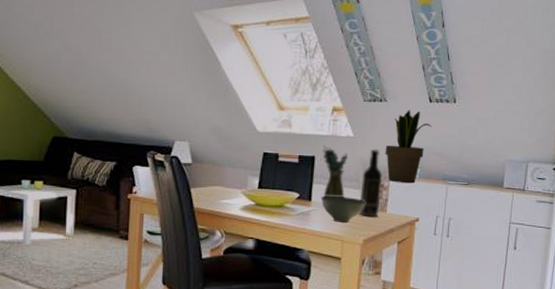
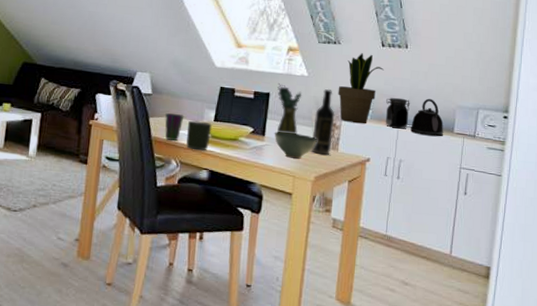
cup: none [207,182,227,212] -> present [165,112,184,141]
mug: none [230,189,256,219] -> present [186,120,212,150]
jar: none [434,154,459,187] -> present [385,97,410,129]
kettle: none [460,154,494,193] -> present [410,98,444,137]

